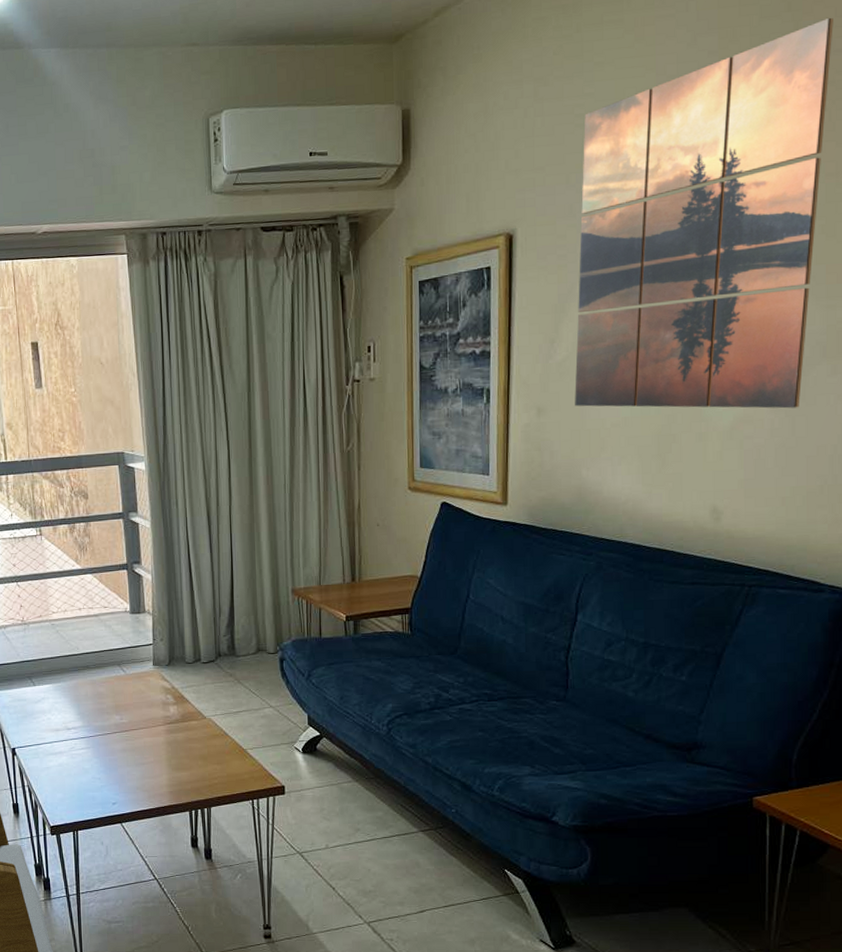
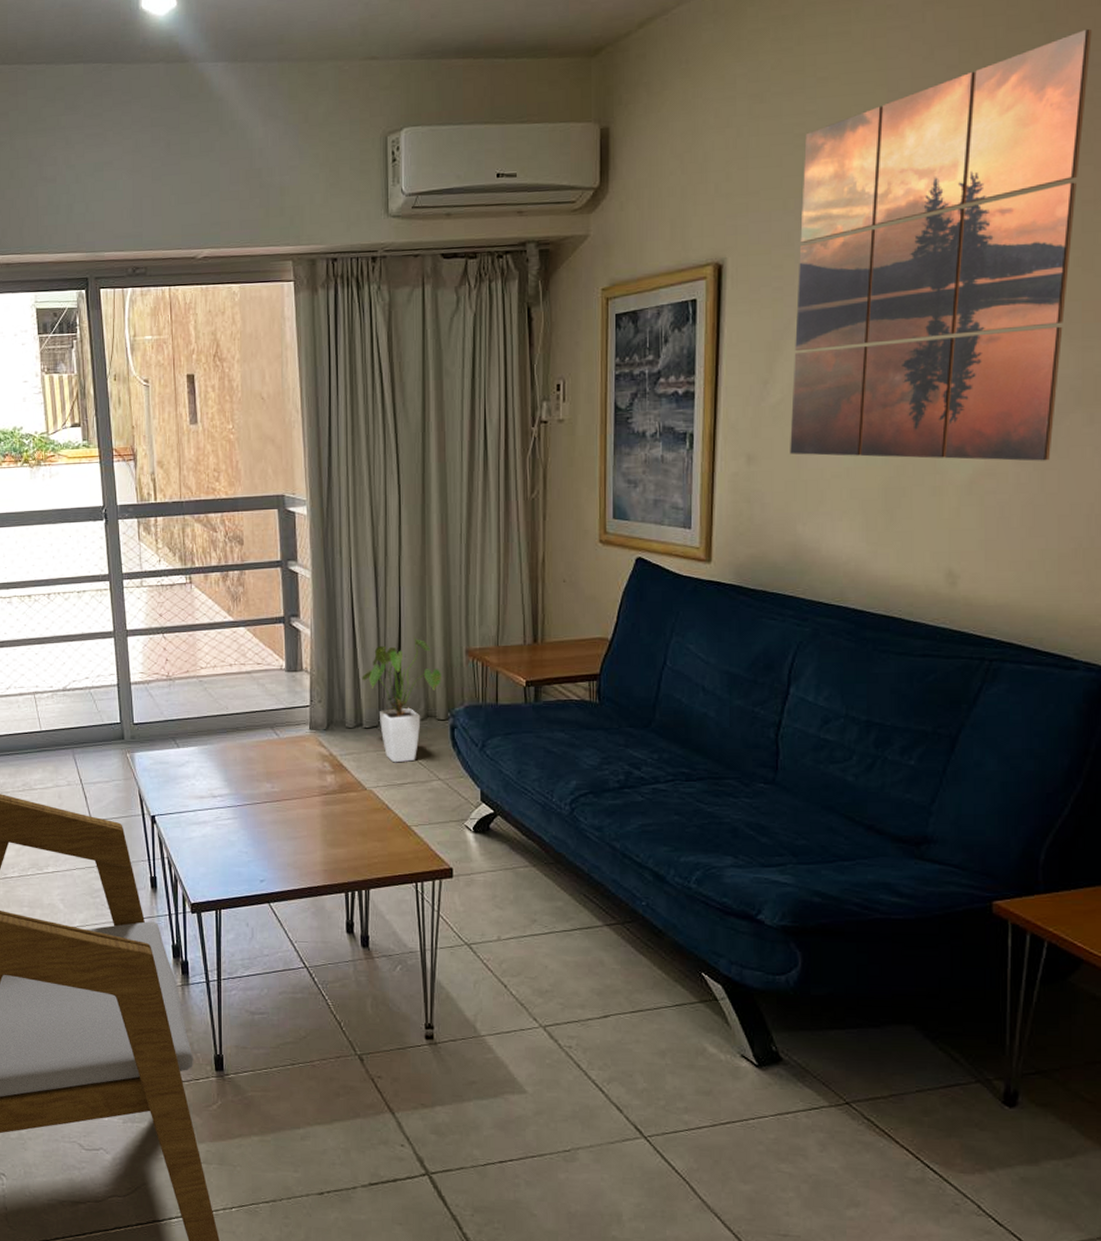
house plant: none [199,578,270,693] -> present [362,636,441,763]

